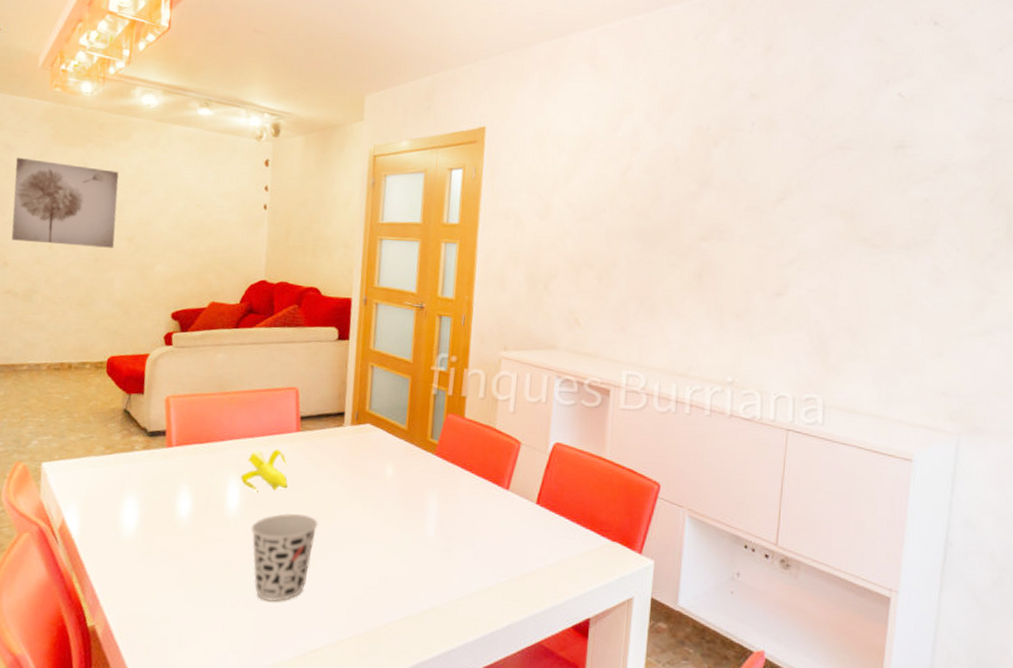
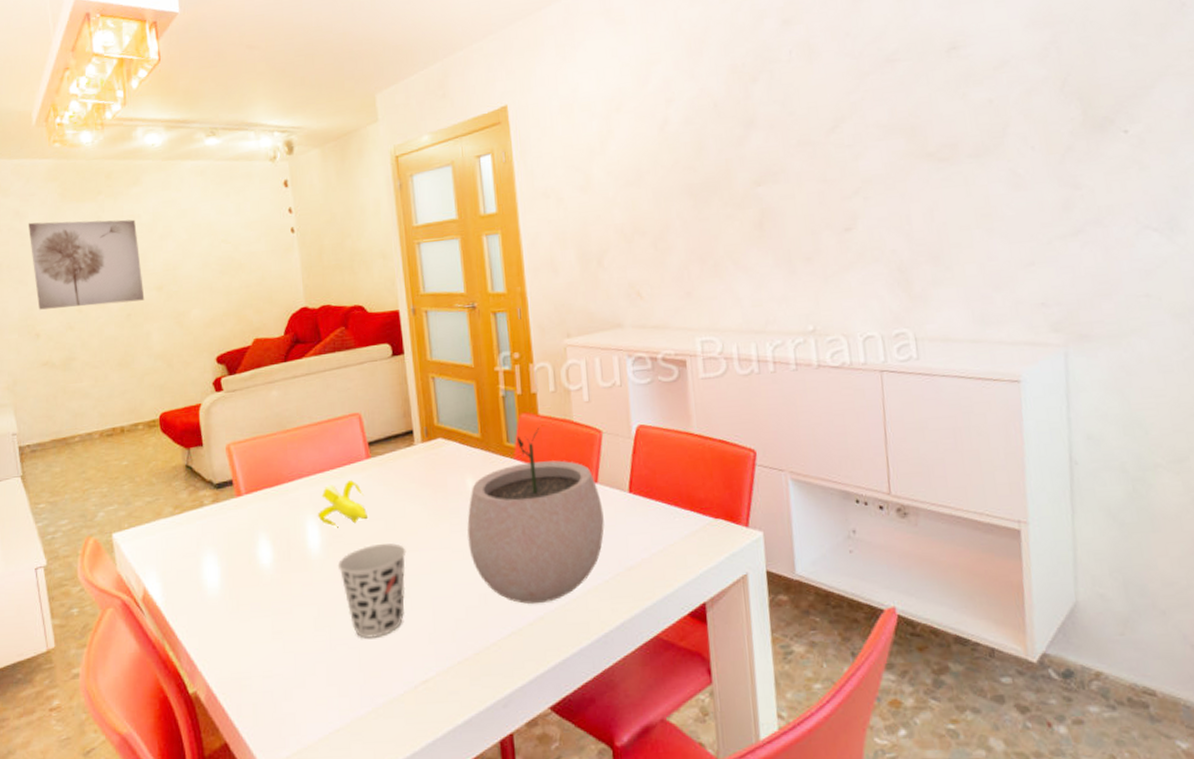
plant pot: none [377,430,510,595] -> present [467,428,604,605]

